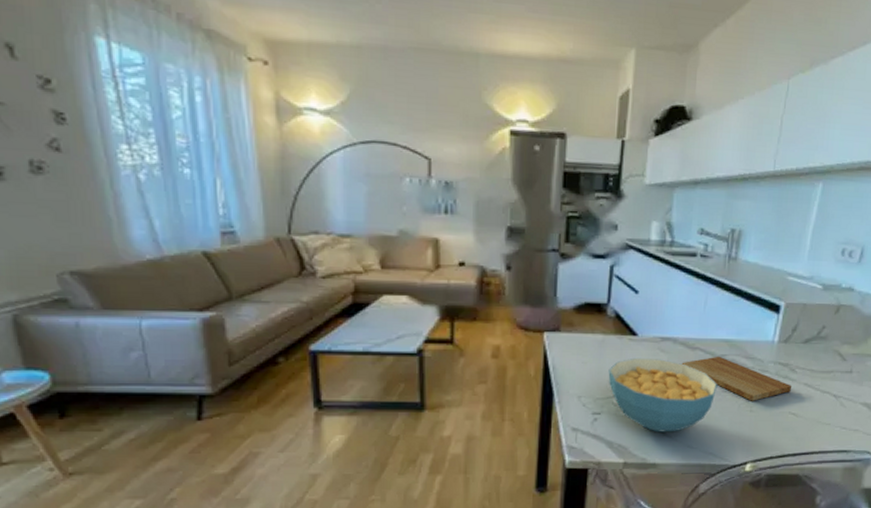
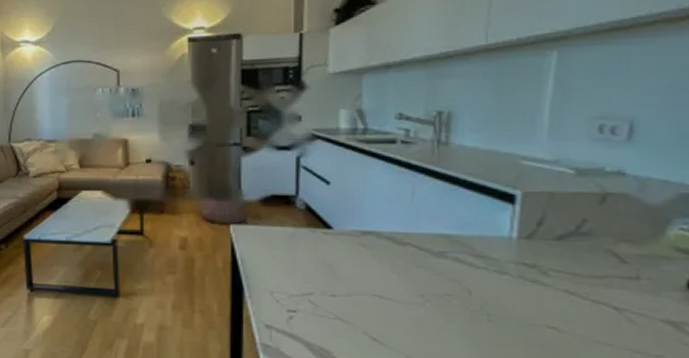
cereal bowl: present [608,357,718,433] -> none [302,252,439,339]
cutting board: present [681,356,792,401] -> none [389,253,546,309]

